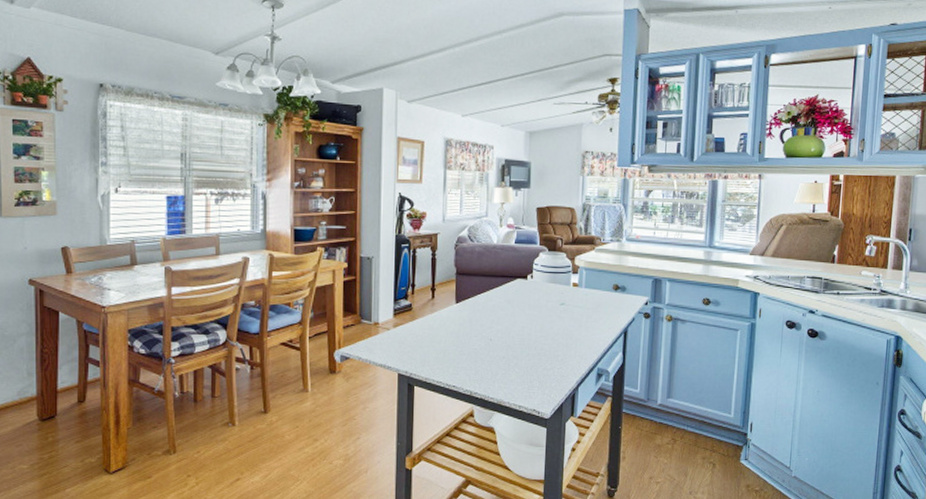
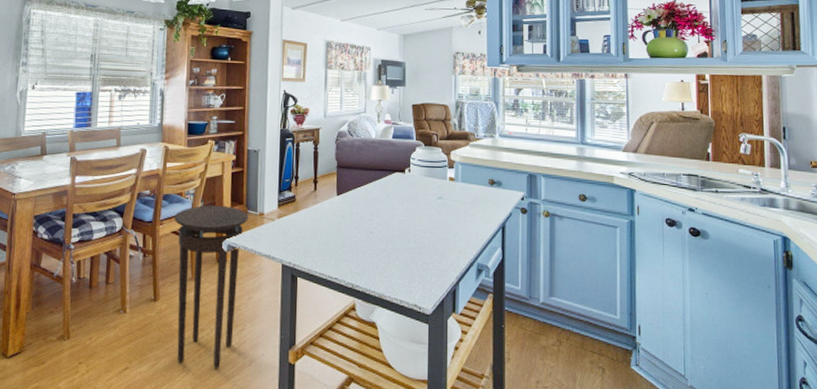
stool: none [282,315,362,477] -> present [174,205,249,369]

